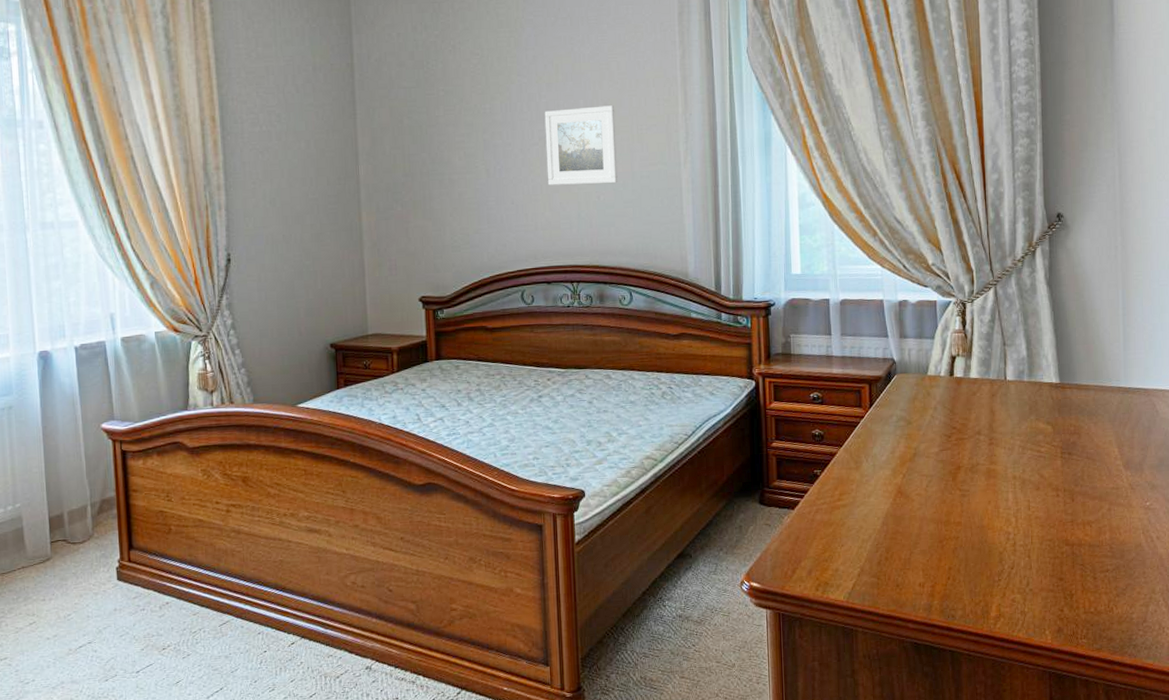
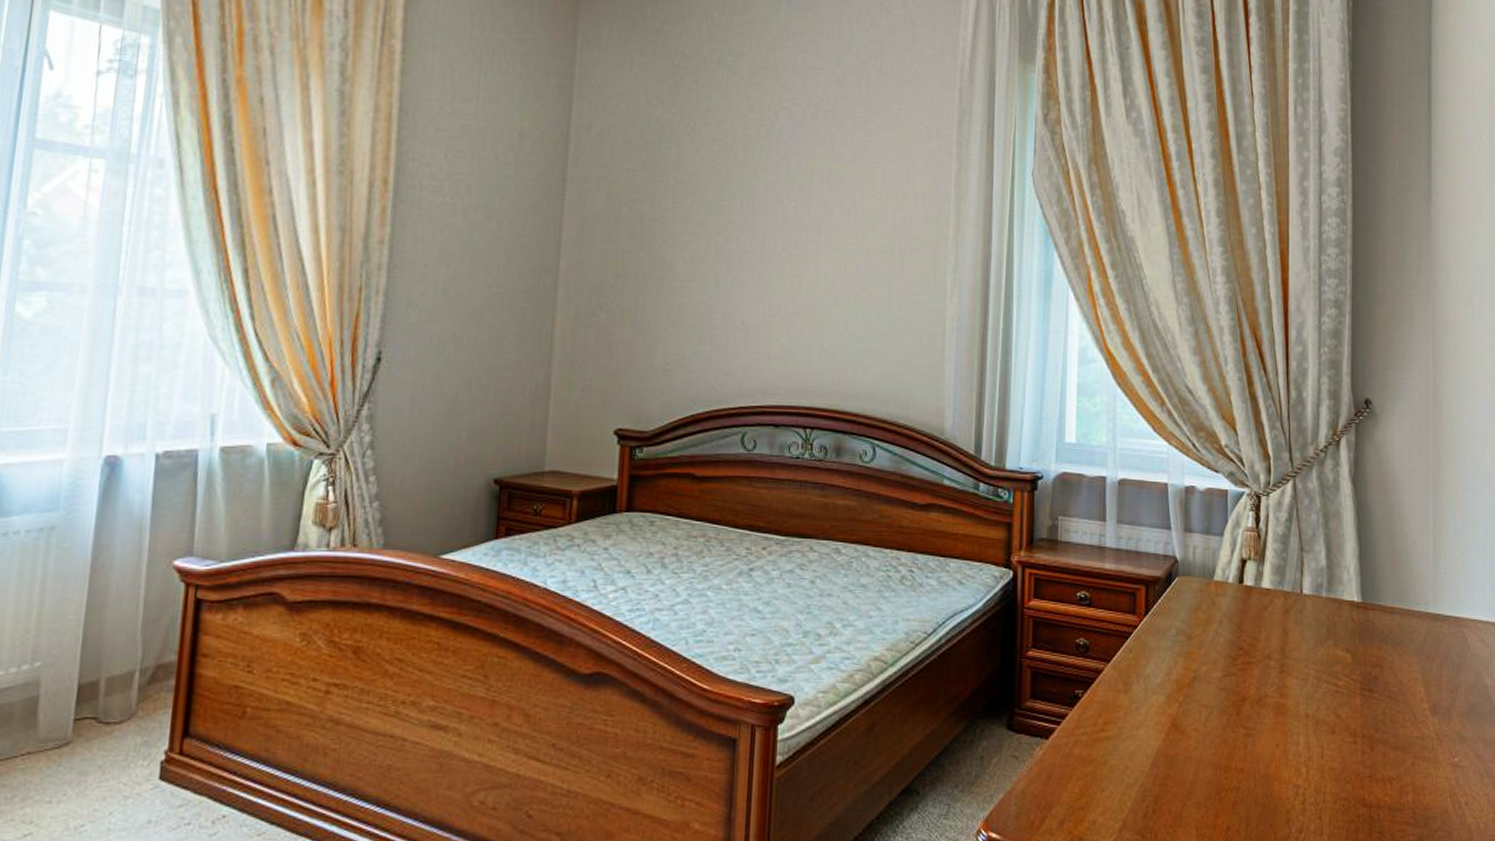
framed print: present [544,105,618,186] -> none [787,216,876,312]

